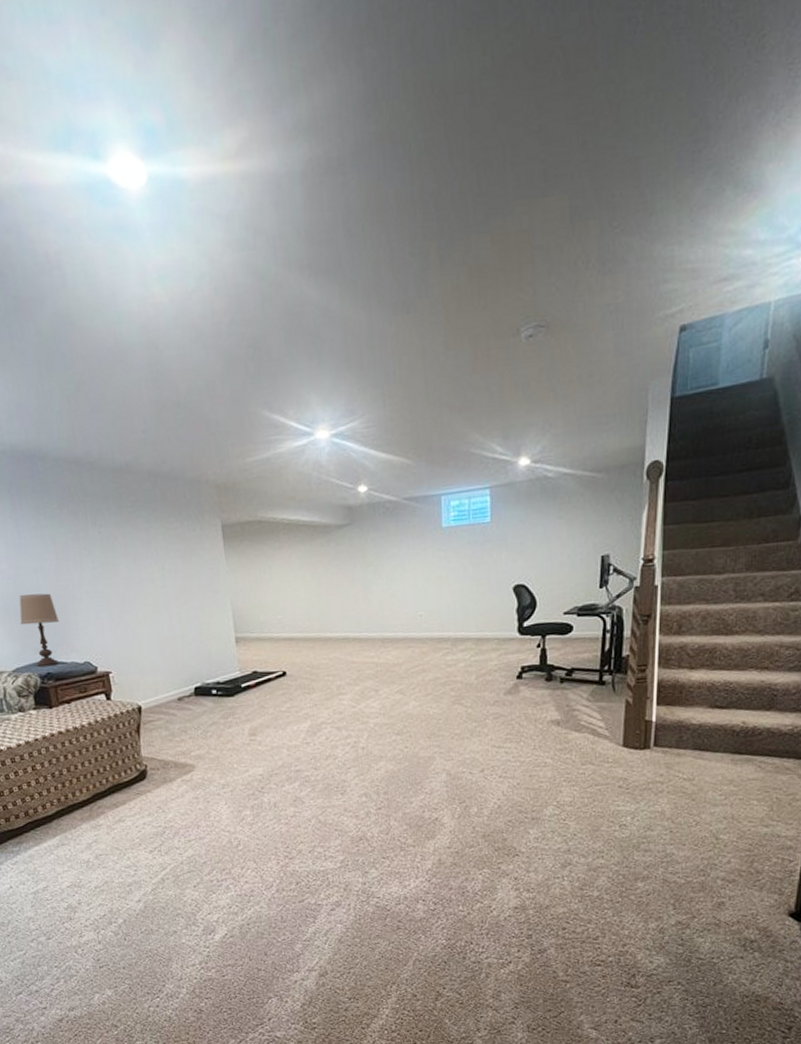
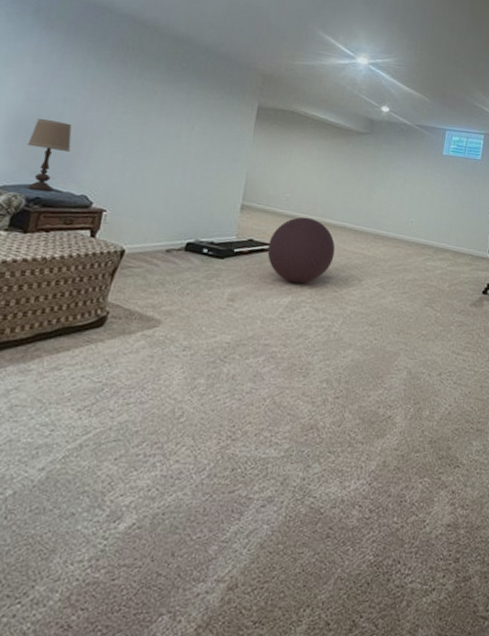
exercise ball: none [273,635,344,707] -> present [267,216,336,284]

